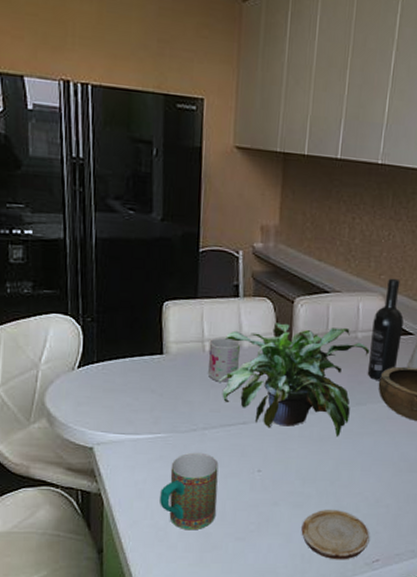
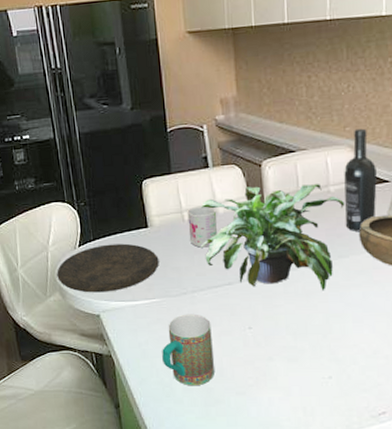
plate: none [46,368,171,423] -> present [57,243,159,293]
wood slice: present [301,510,370,560] -> none [299,363,372,413]

